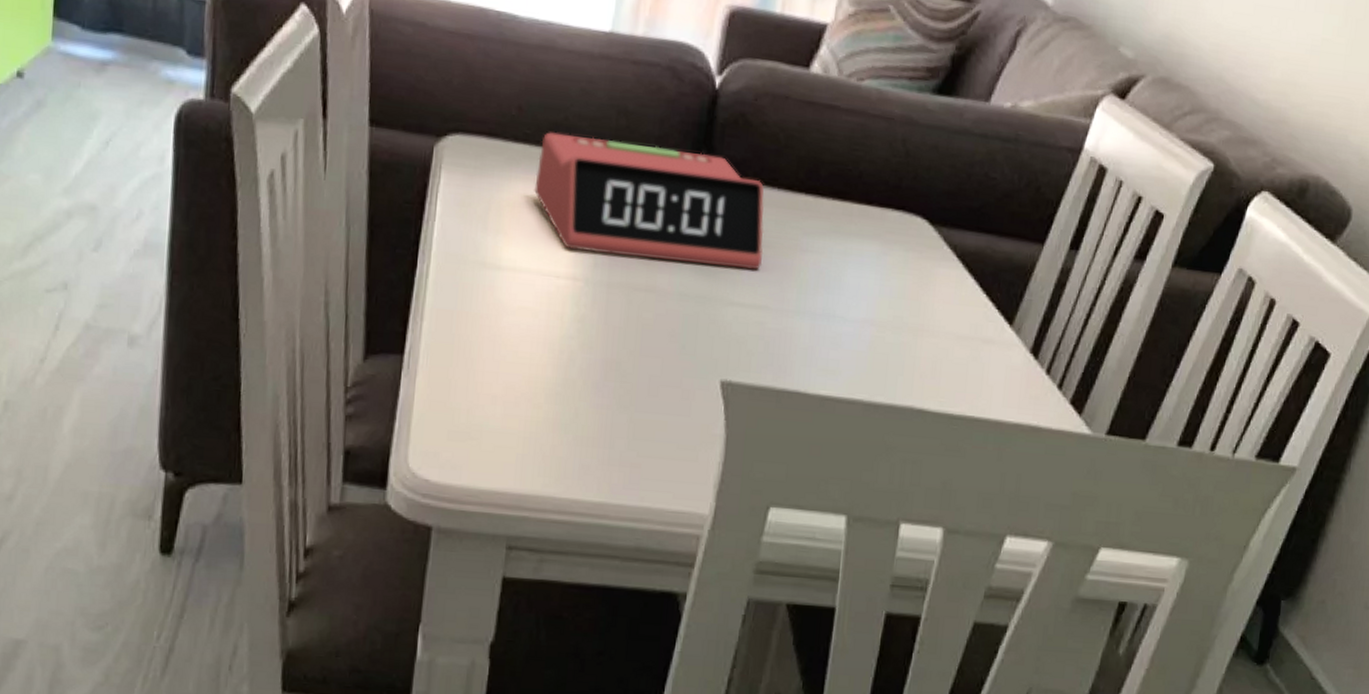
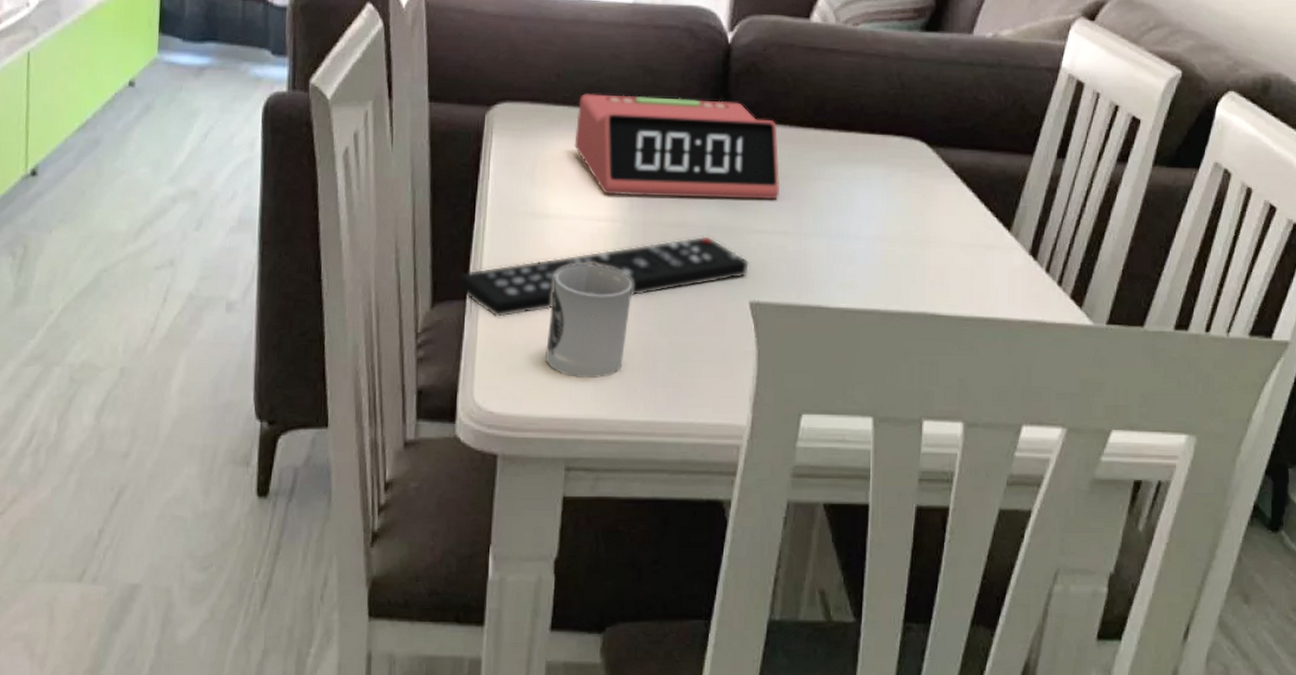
remote control: none [393,303,724,378] -> present [457,236,750,318]
cup: none [490,324,592,452] -> present [546,264,633,378]

